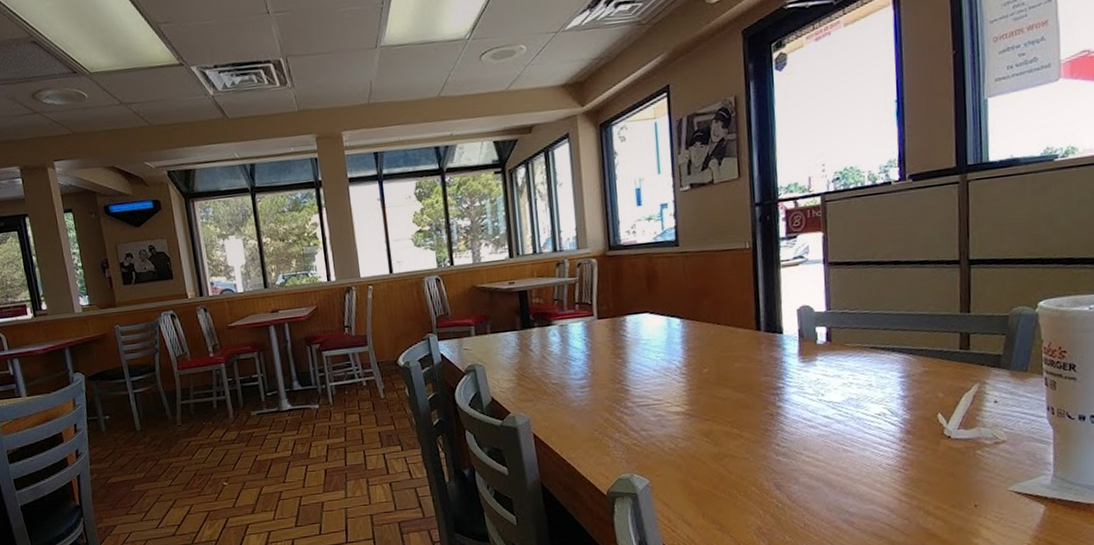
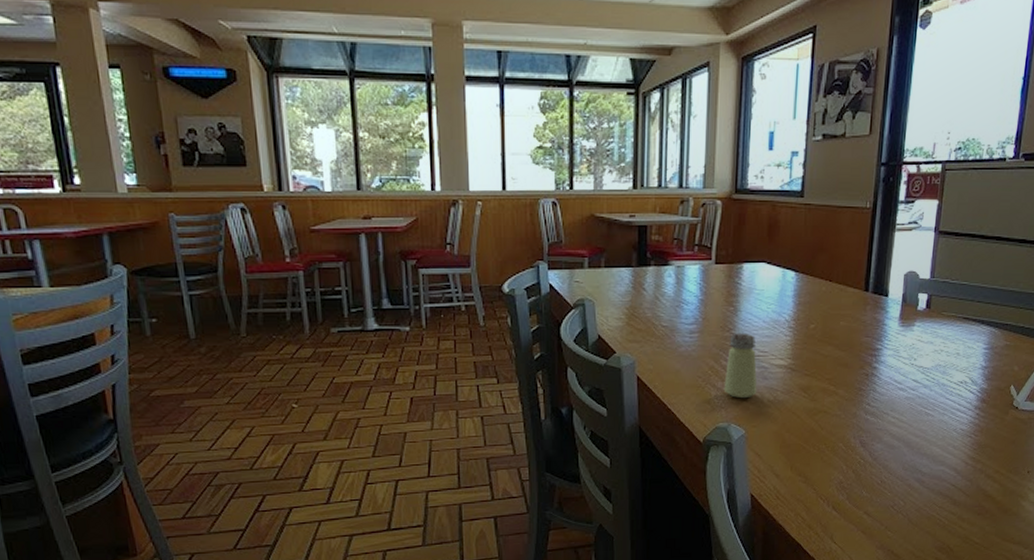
saltshaker: none [621,383,657,449] -> present [723,333,757,399]

